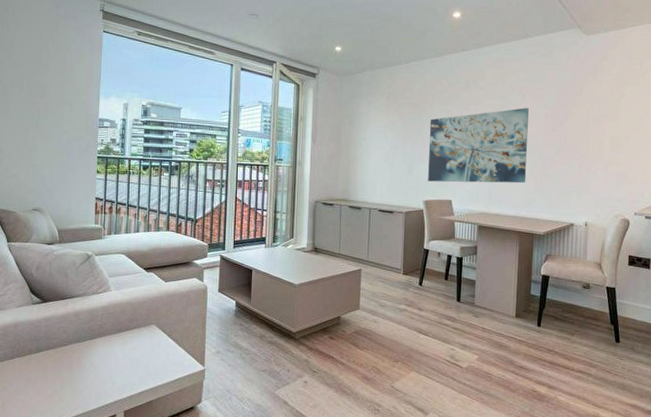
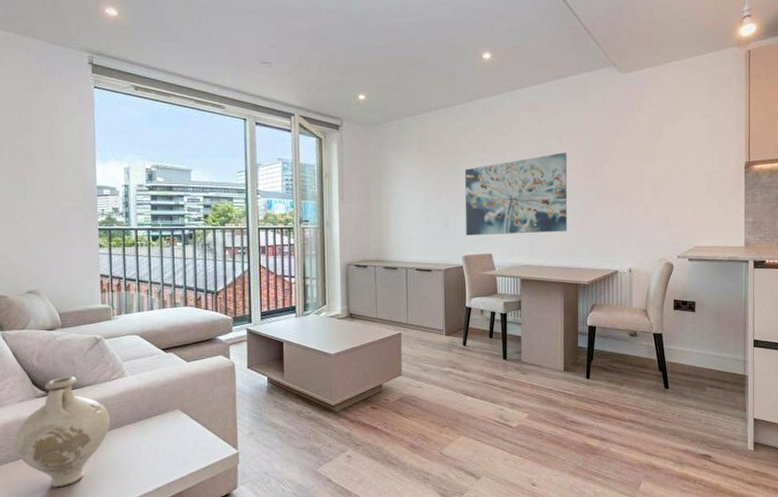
decorative vase: none [11,287,95,387] -> present [14,376,111,488]

